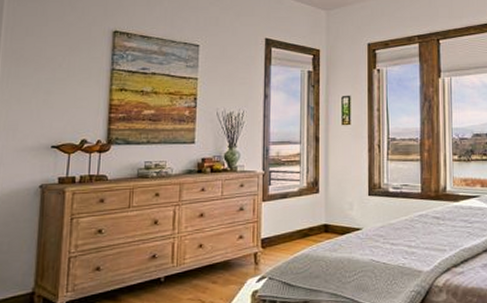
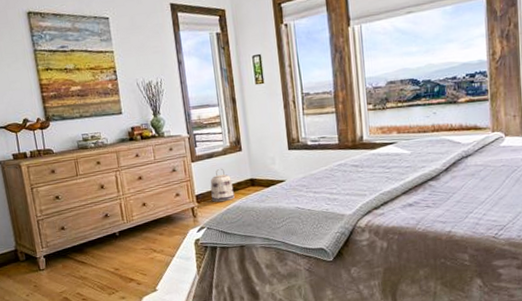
basket: none [279,210,305,249] -> present [210,168,235,203]

